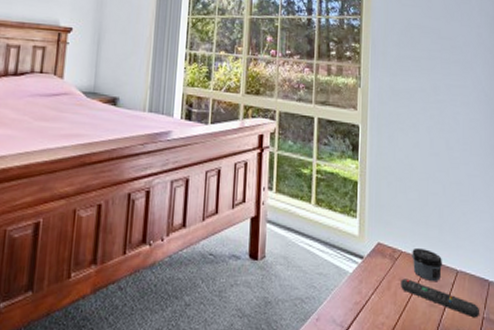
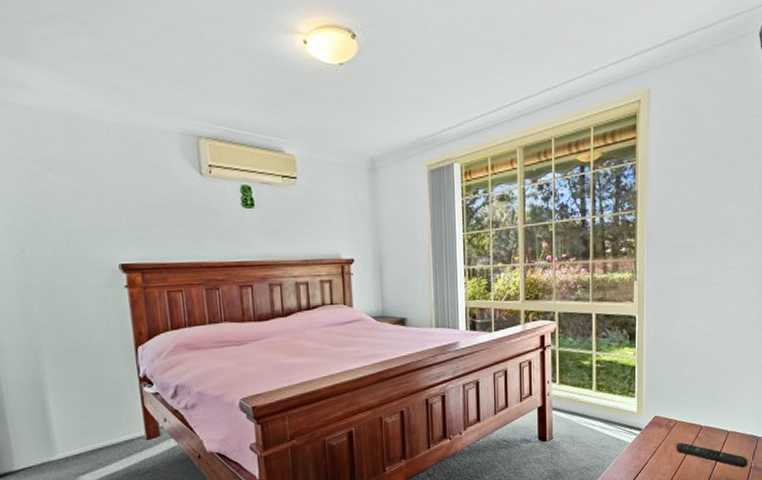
jar: present [412,247,443,281] -> none [686,416,715,442]

